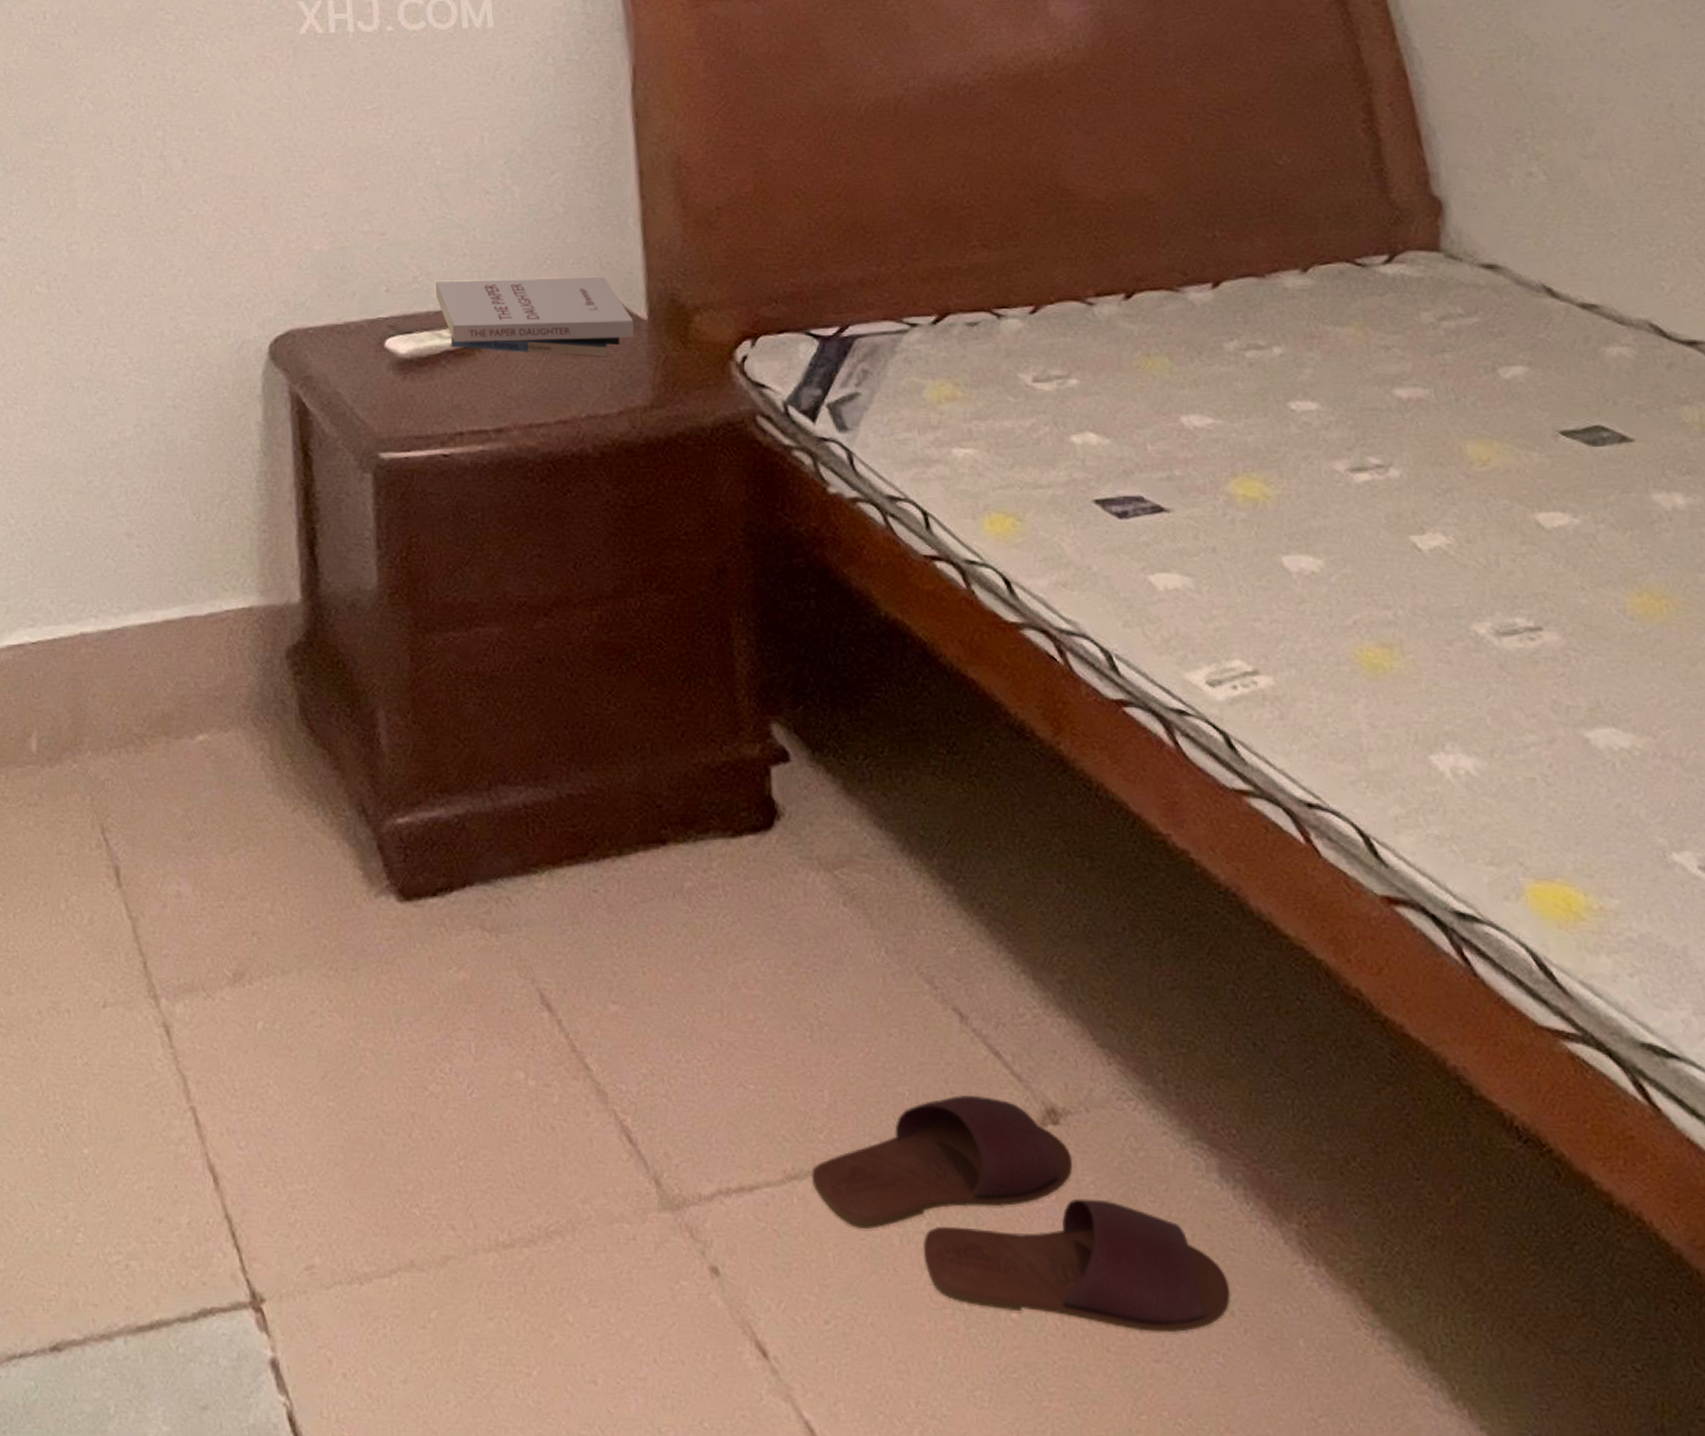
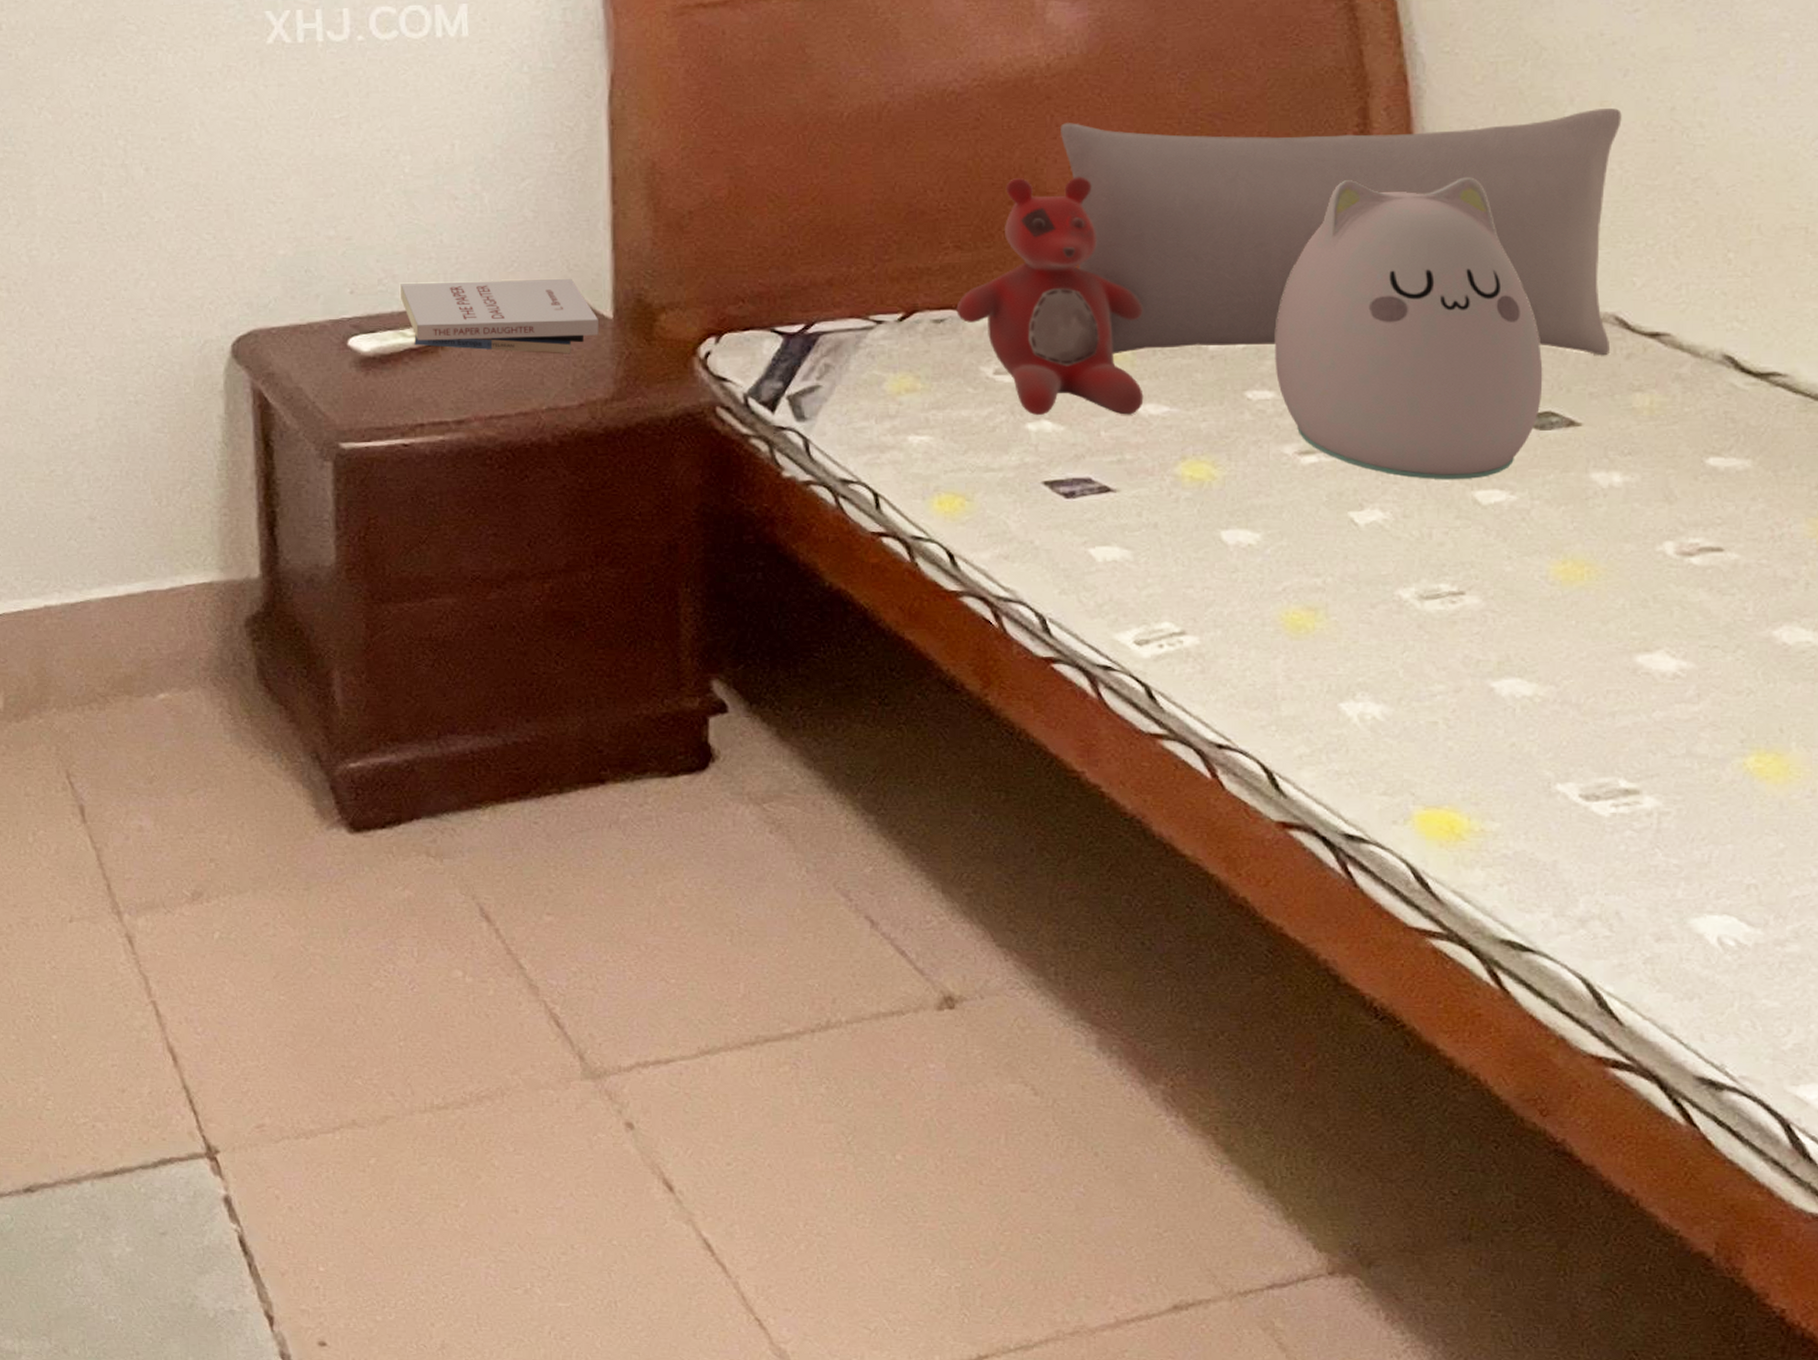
slippers: present [811,1094,1231,1333] -> none [722,985,1097,1170]
stuffed bear: none [989,173,1187,427] -> present [956,177,1144,415]
pillow: none [1074,104,1650,364] -> present [1061,107,1622,355]
plush toy: none [1310,175,1589,501] -> present [1274,177,1543,480]

